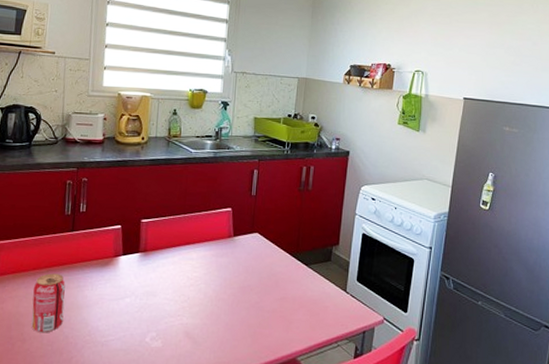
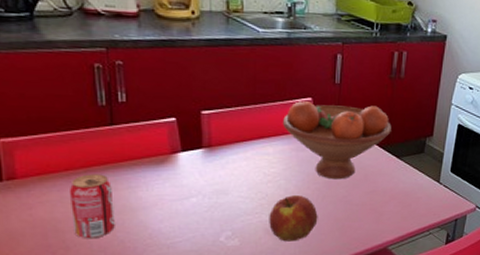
apple: none [188,299,232,346] -> present [269,195,318,242]
fruit bowl: none [206,211,300,286] -> present [283,101,391,180]

